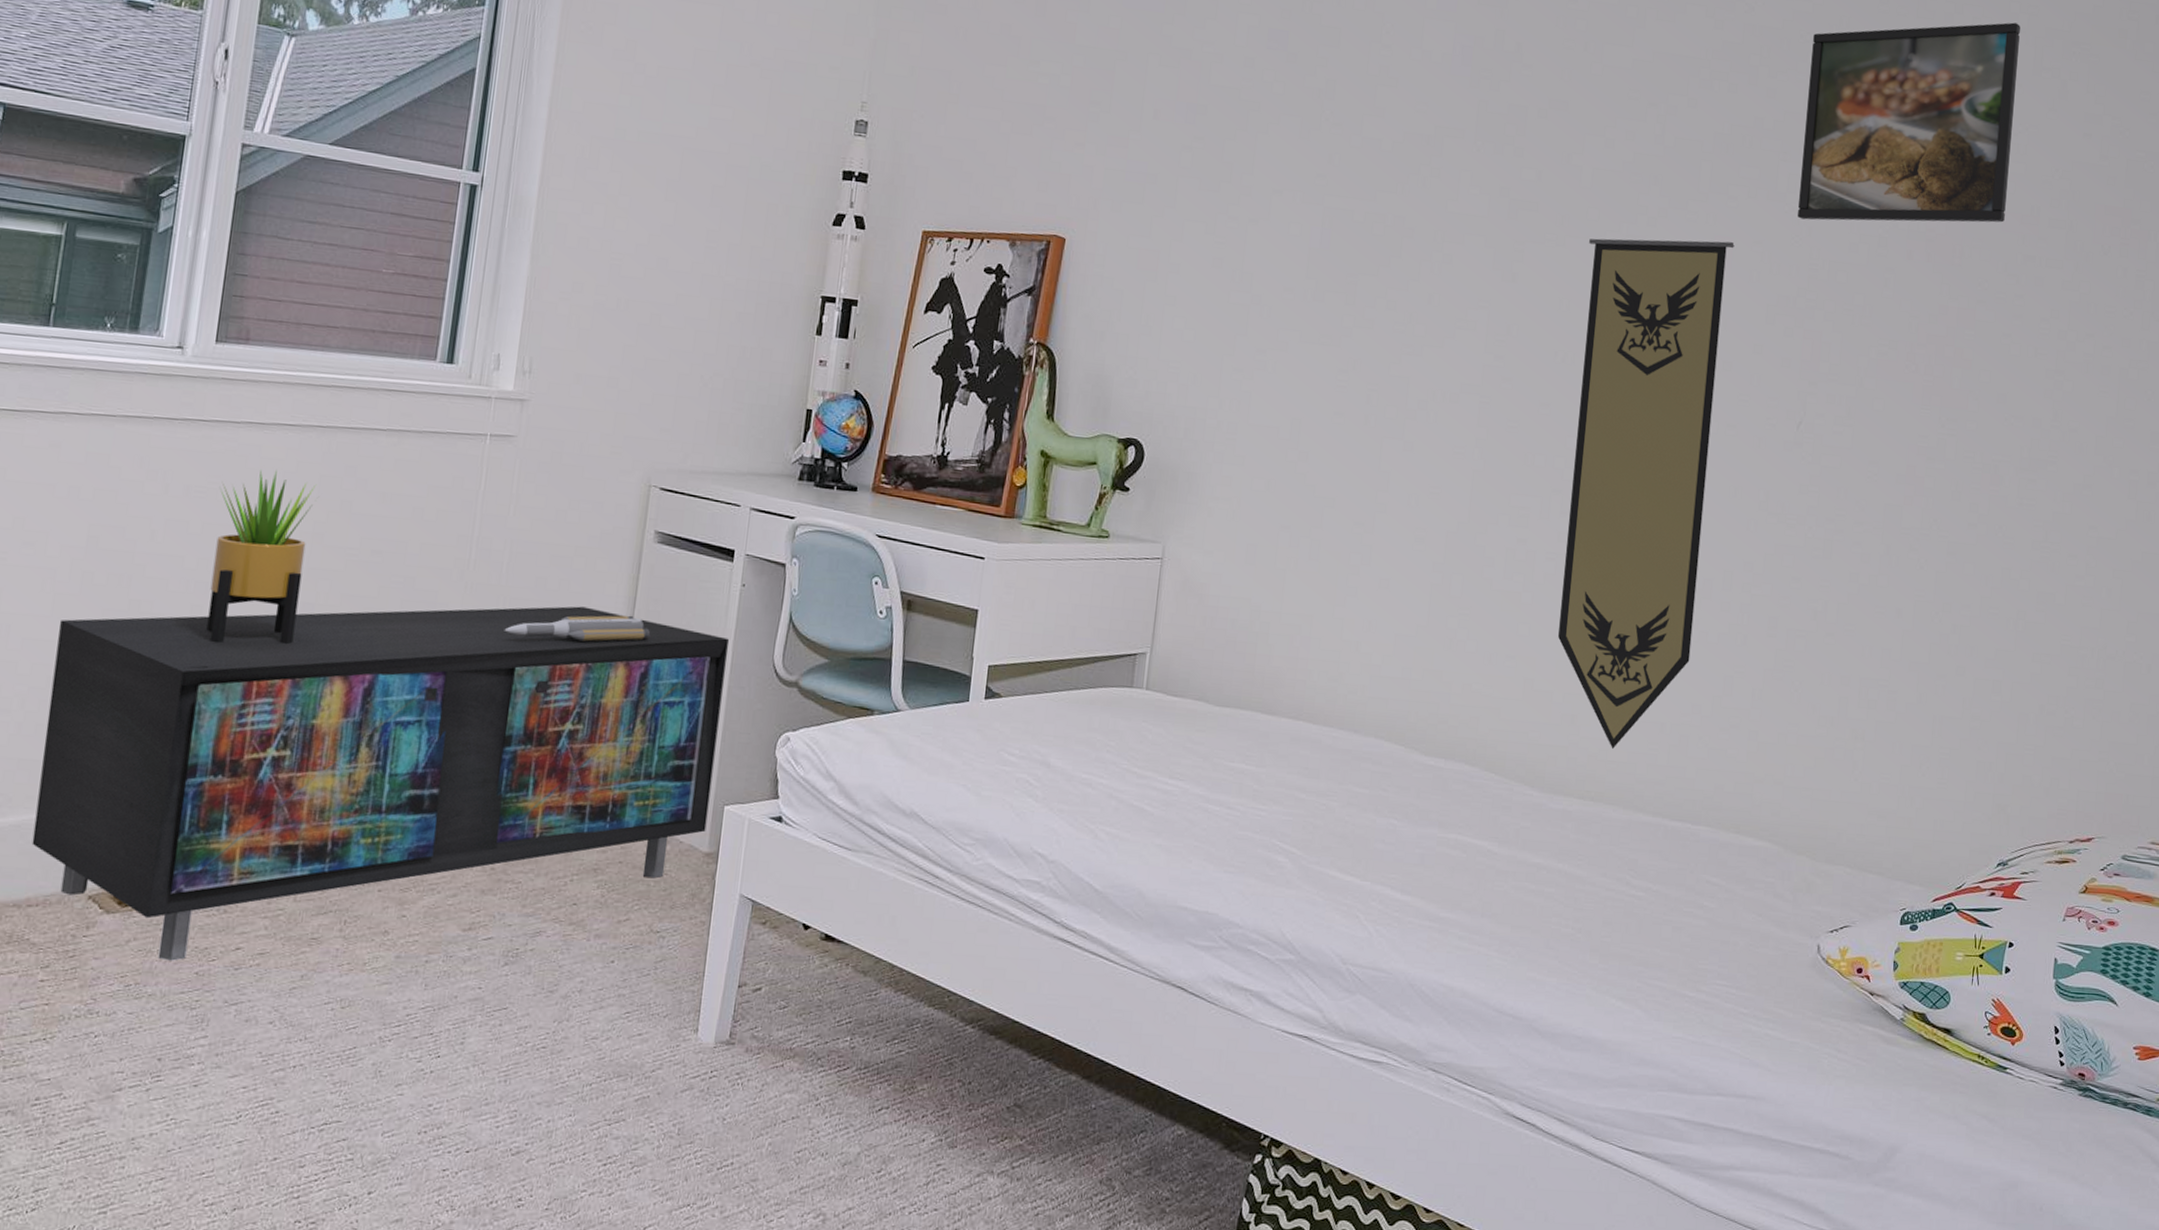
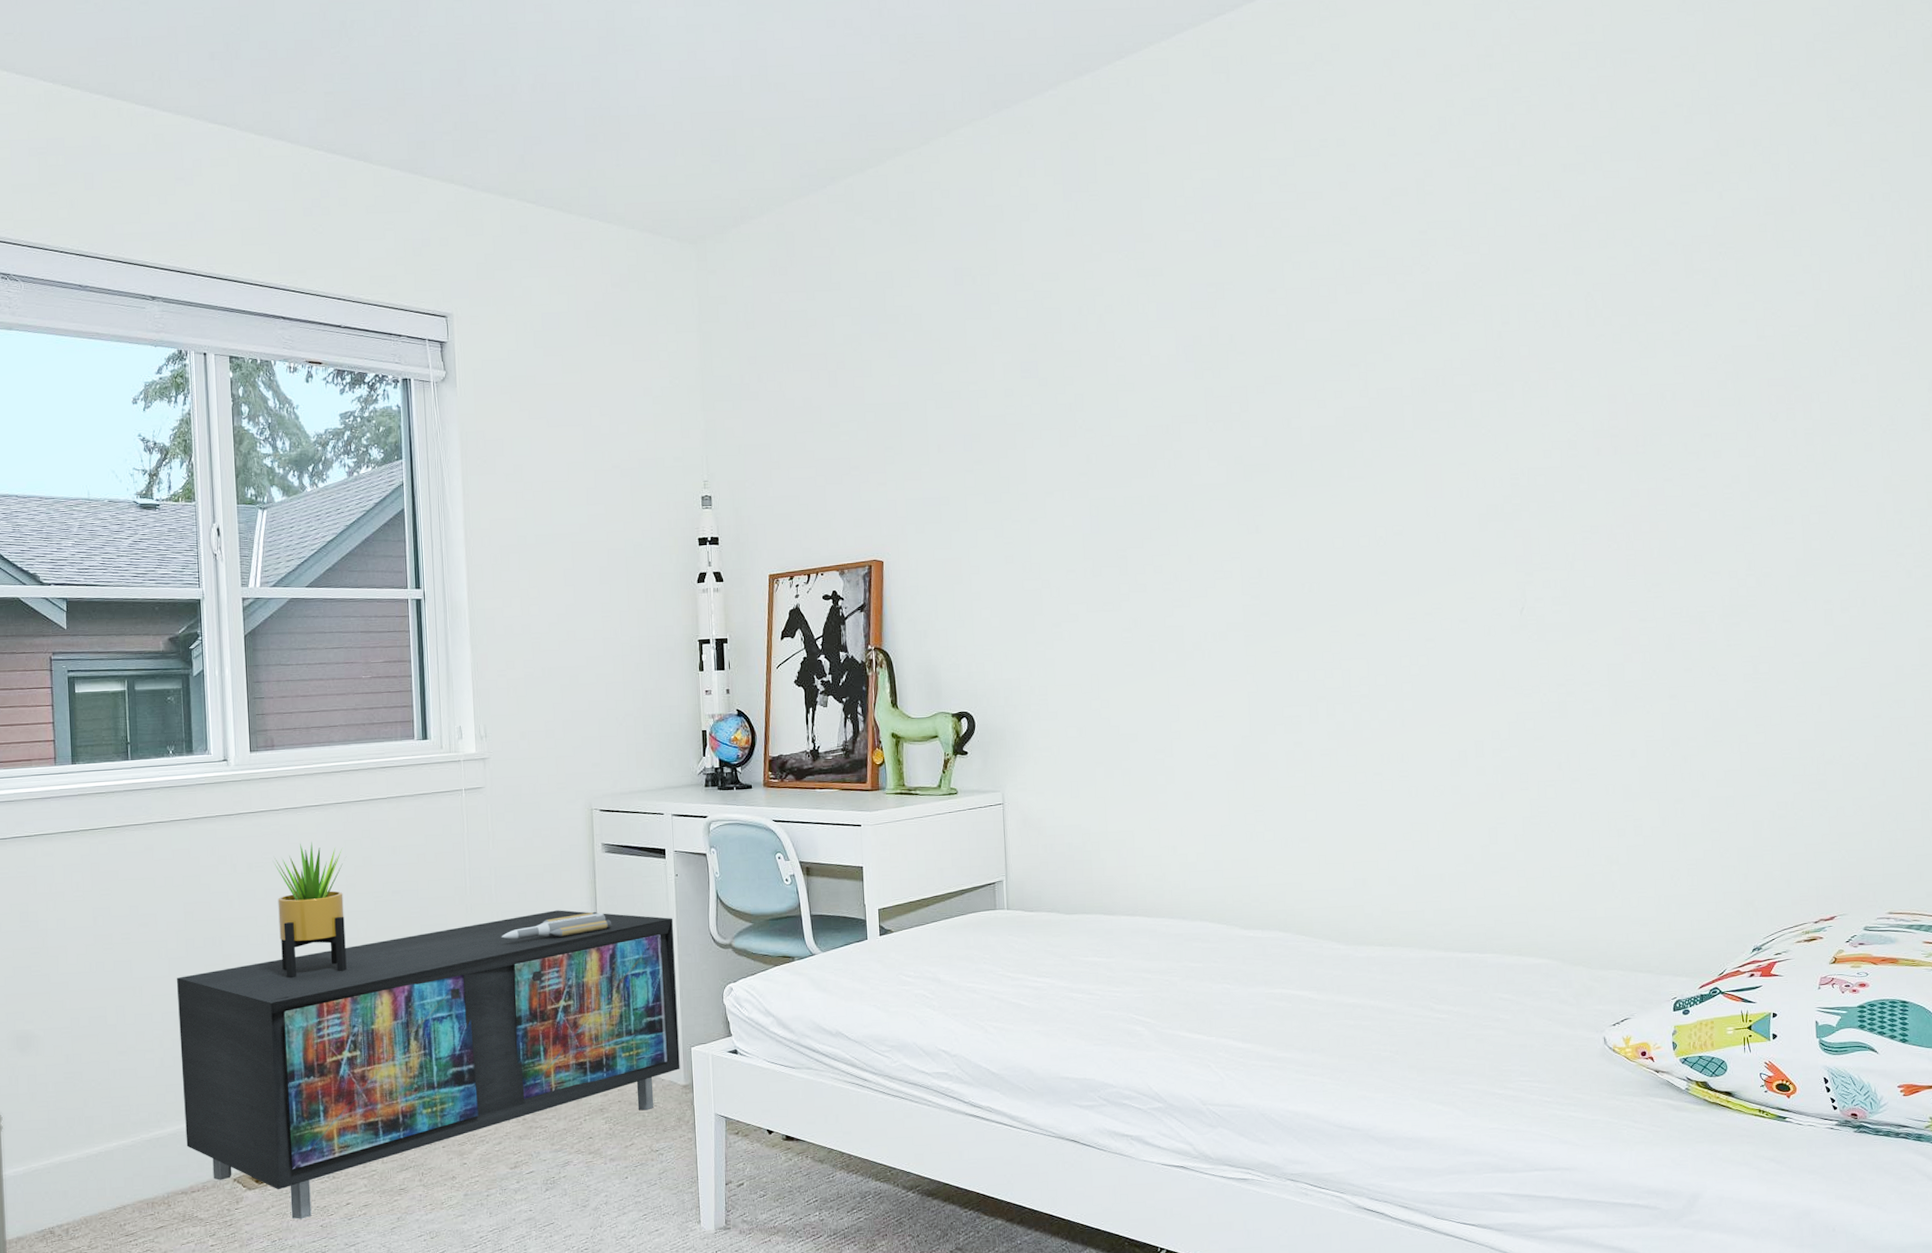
pennant: present [1557,238,1735,750] -> none [1317,468,1457,902]
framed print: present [1798,22,2020,223] -> none [1485,237,1679,438]

